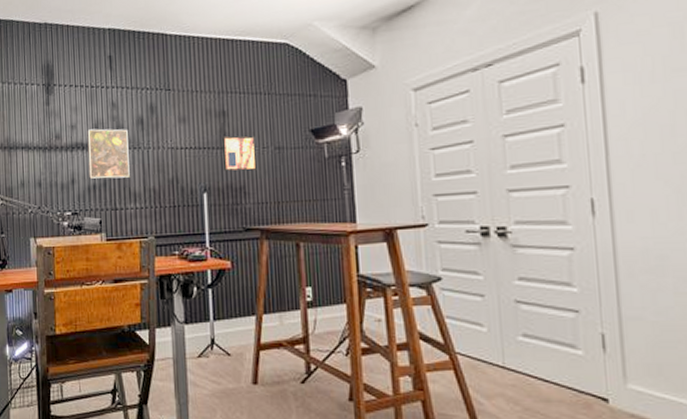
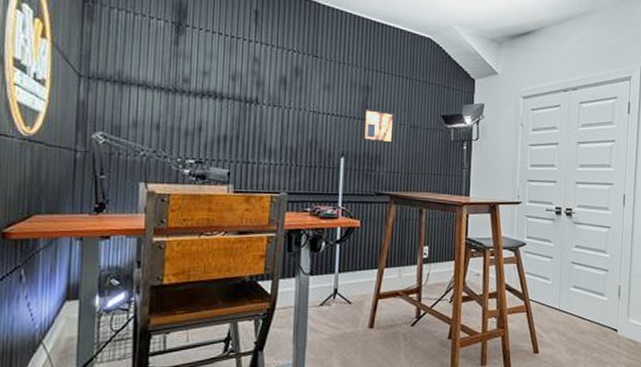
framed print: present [87,128,130,179] -> none [220,79,269,133]

